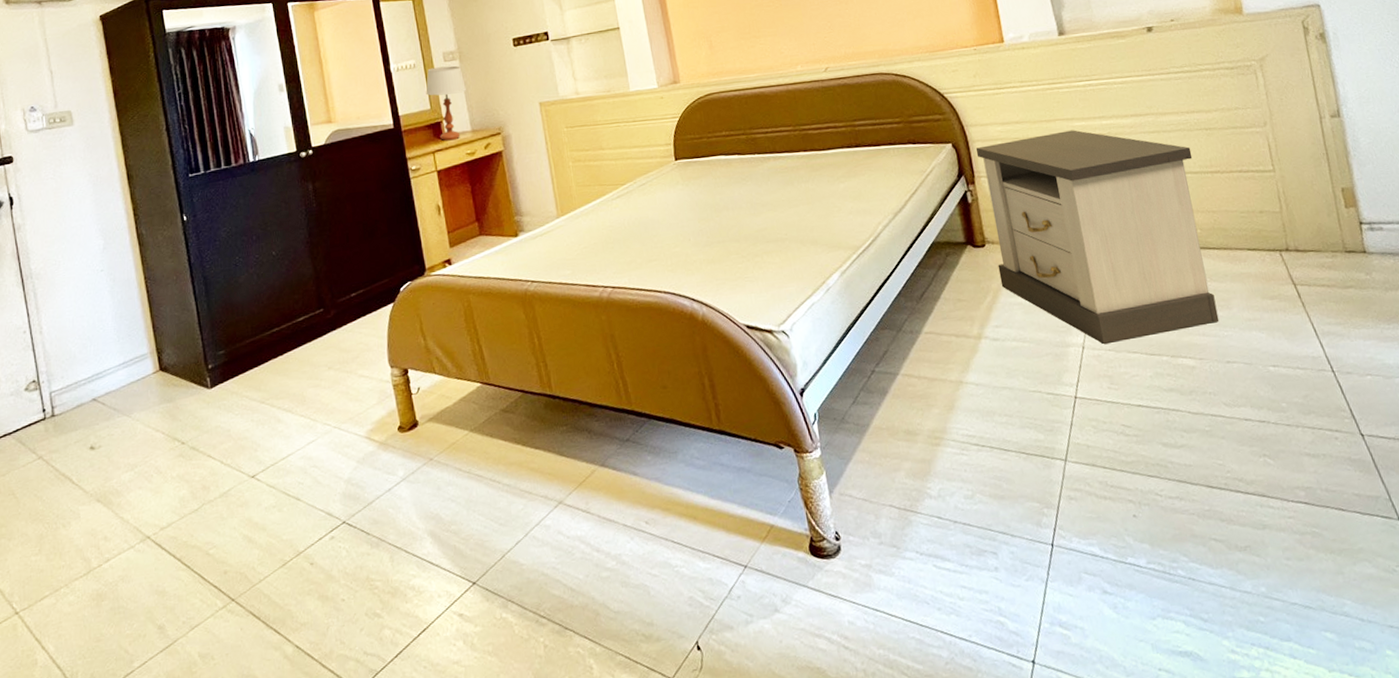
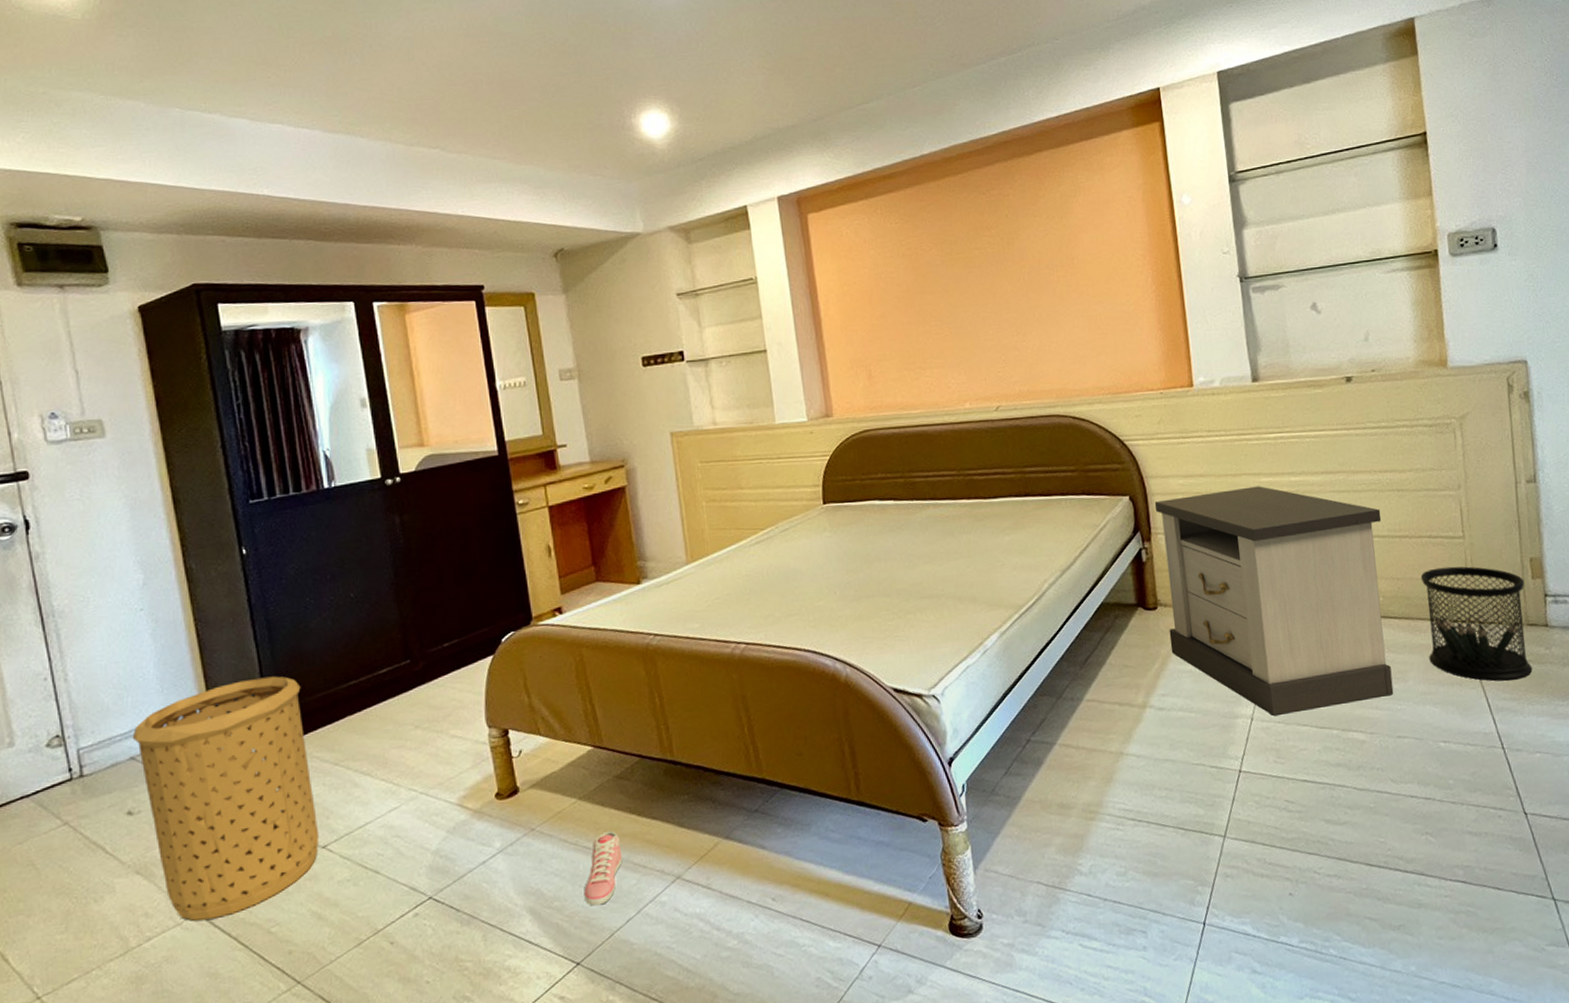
laundry basket: none [94,325,249,544] -> present [132,676,320,921]
table lamp: present [426,65,466,141] -> none [537,385,585,473]
sneaker: none [477,459,510,530] -> present [584,830,623,906]
pencil holder: none [1235,198,1355,307] -> present [1420,566,1533,681]

